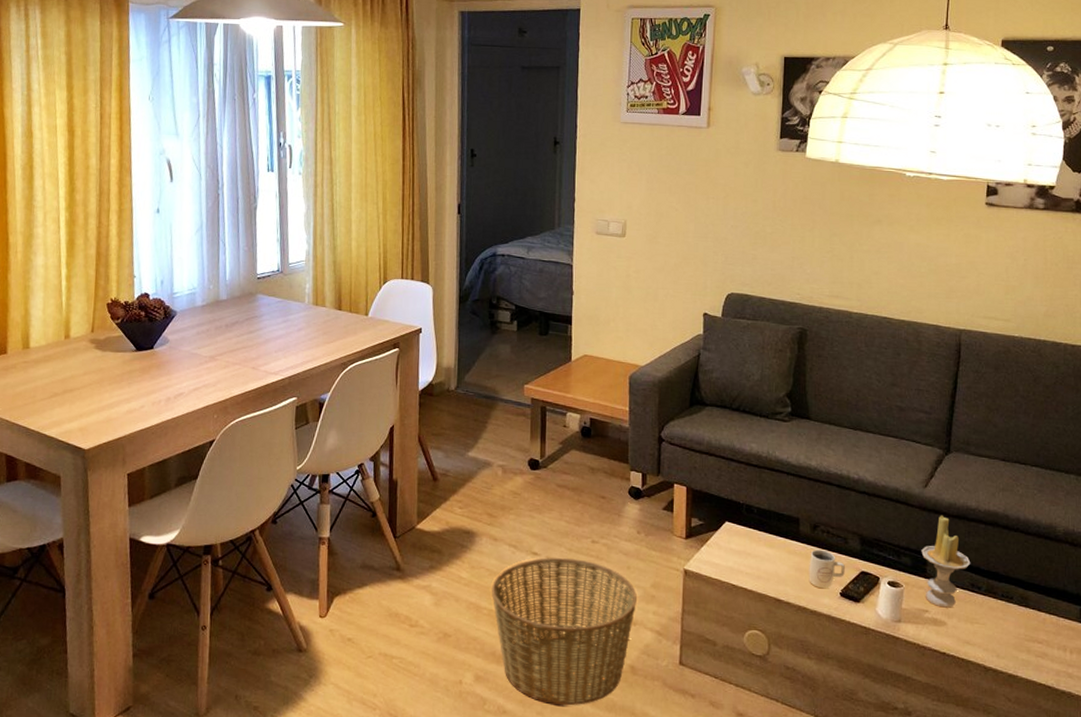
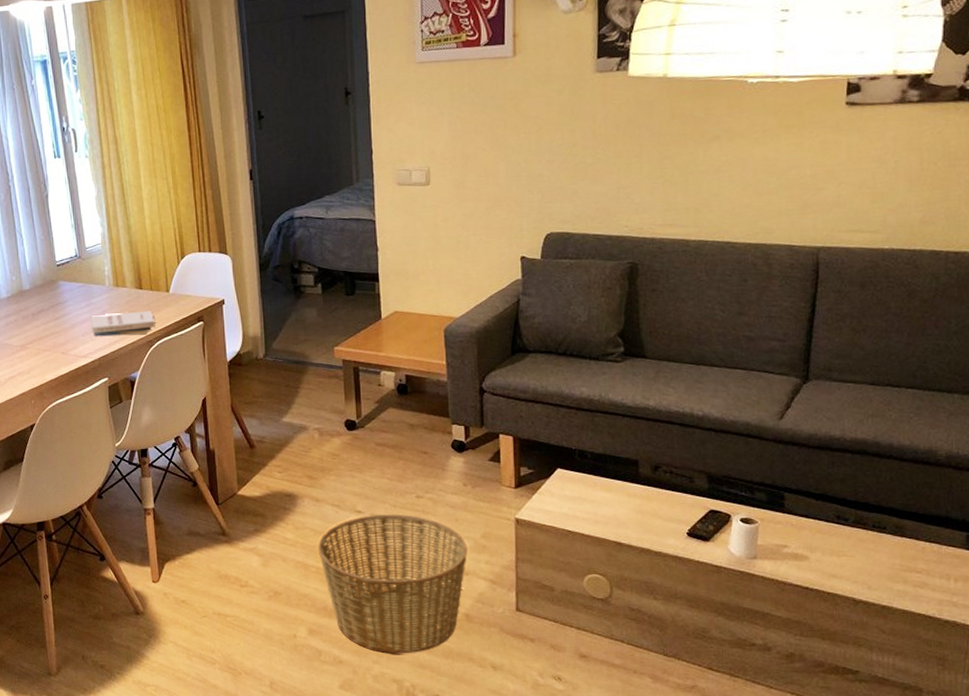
books: none [285,332,351,357] -> present [90,311,156,337]
mug: present [809,549,845,589] -> none [651,490,692,530]
candle: present [921,515,971,608] -> none [778,447,836,542]

